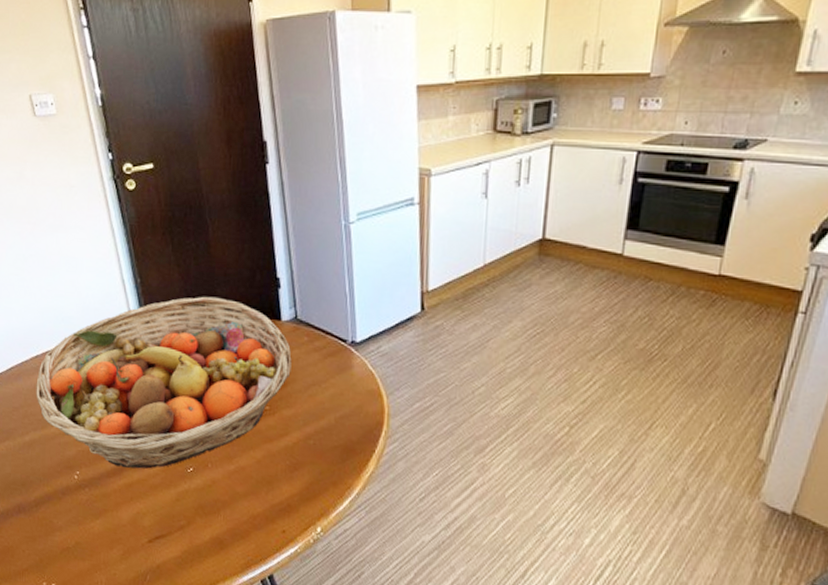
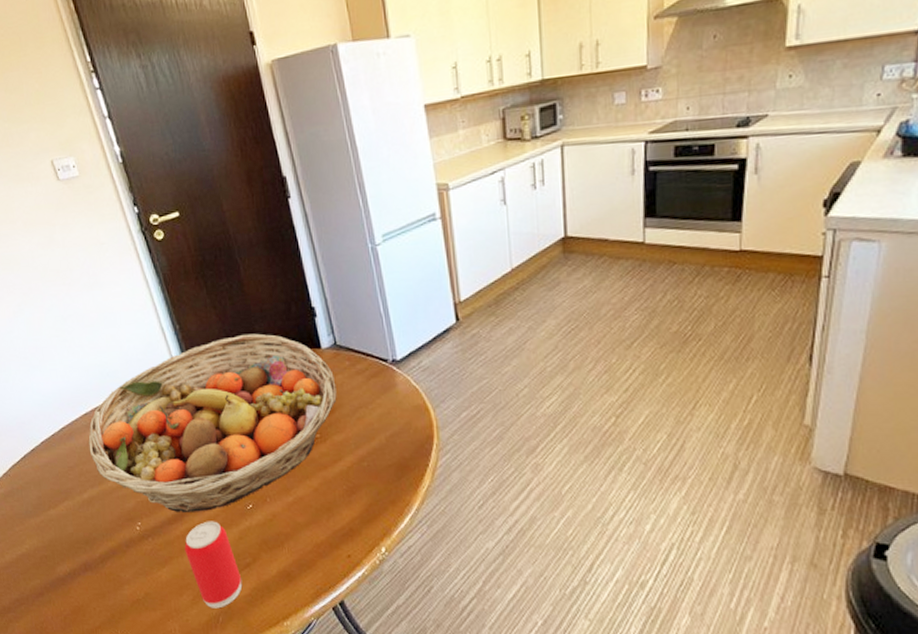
beverage can: none [120,479,174,567] -> present [184,521,242,609]

